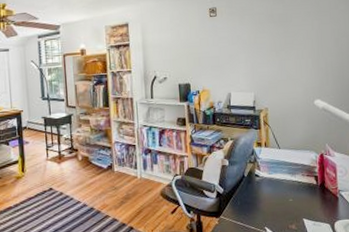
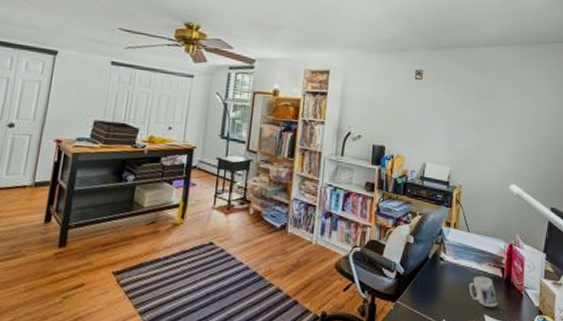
mug: none [285,185,315,212] -> present [469,275,498,307]

